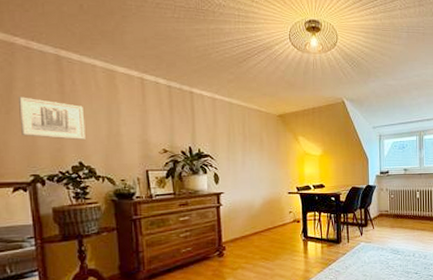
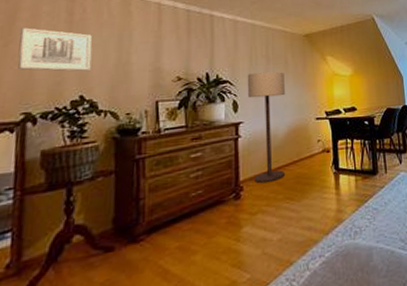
floor lamp: none [226,149,260,245] -> present [247,72,285,184]

